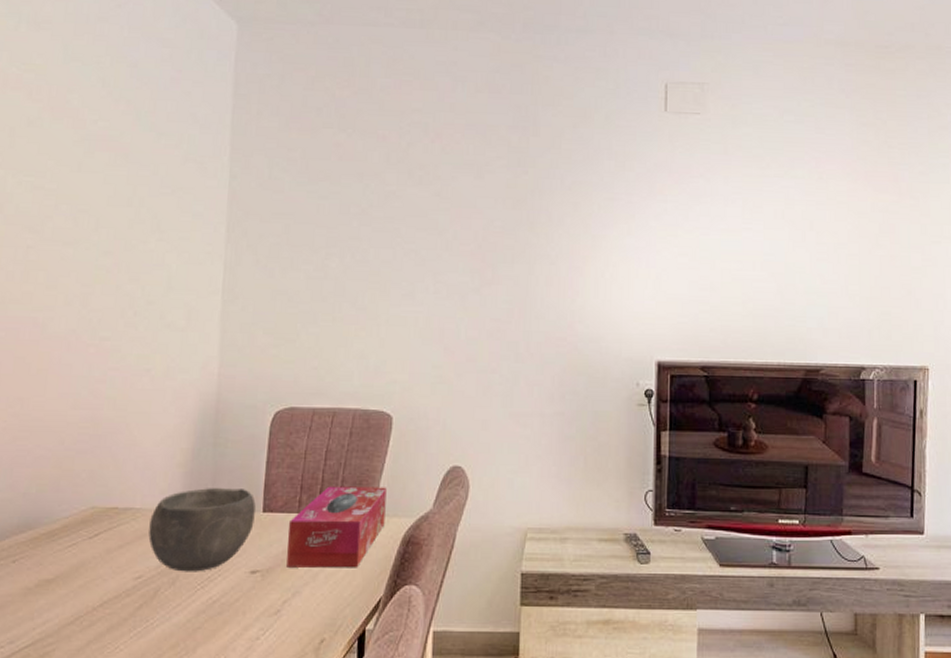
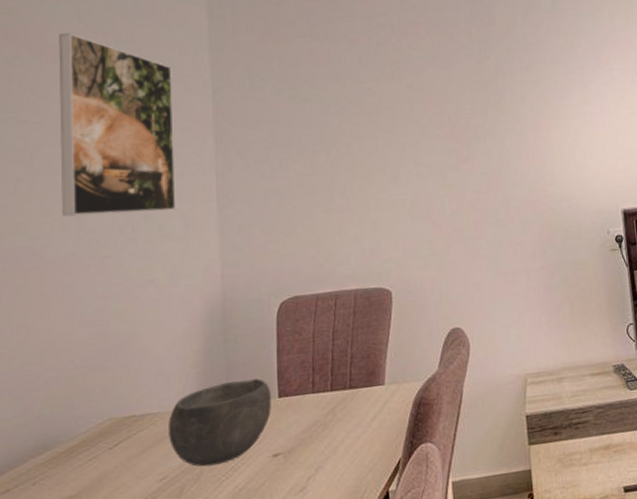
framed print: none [67,97,191,299] -> present [59,33,176,217]
tissue box: present [287,486,387,568] -> none [305,356,396,446]

